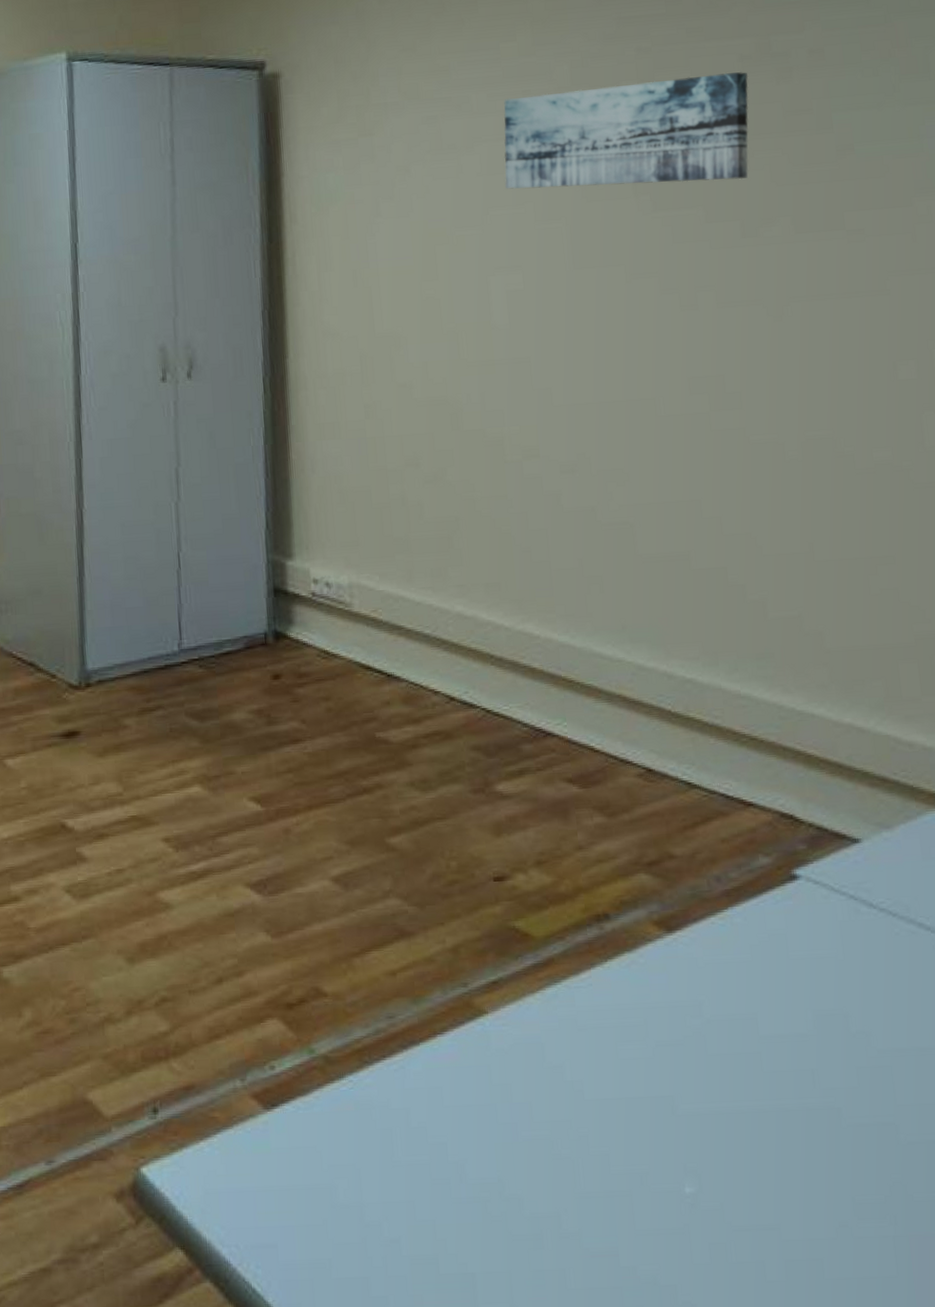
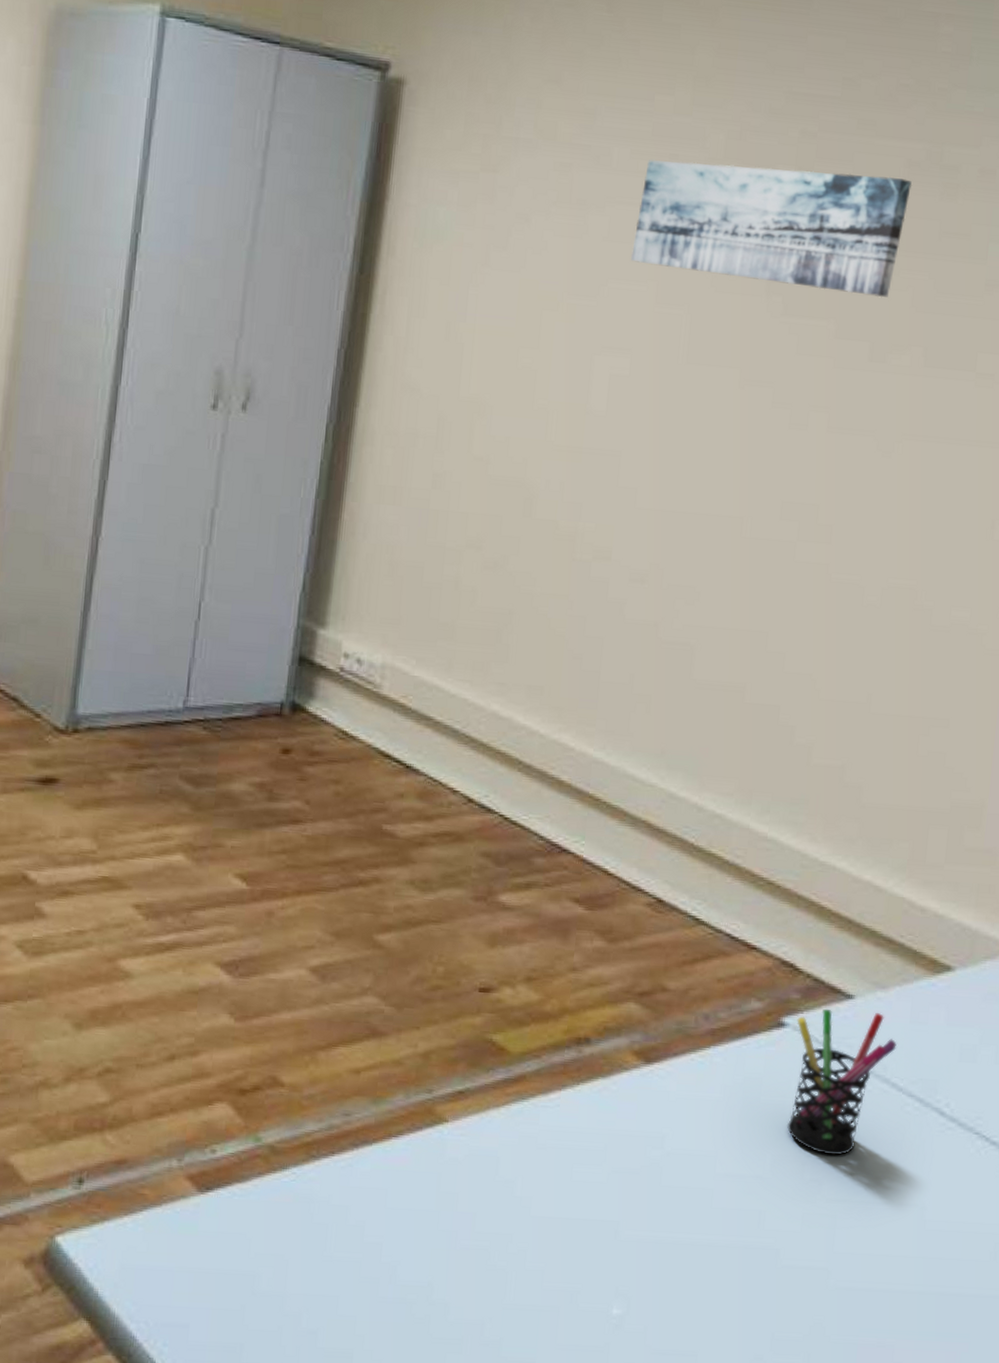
pen holder: none [808,853,915,1005] -> present [786,1008,897,1156]

